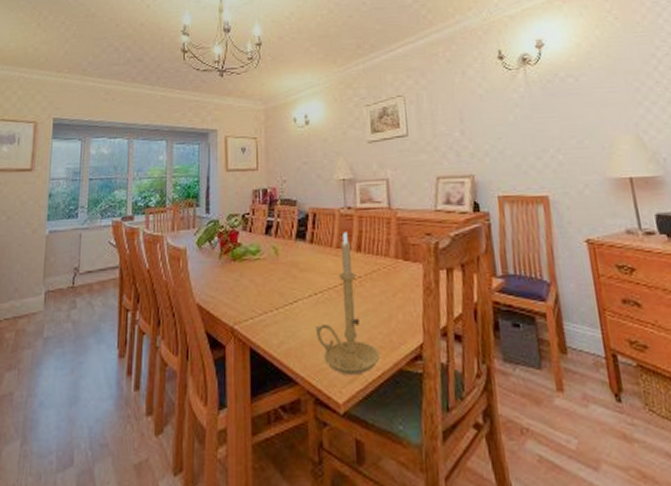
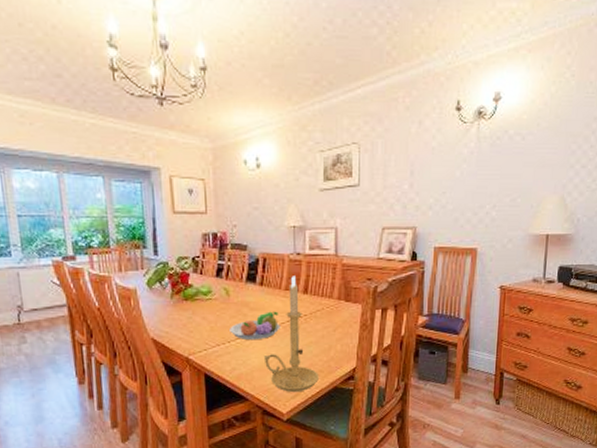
fruit bowl: none [278,272,333,306] -> present [229,311,280,340]

